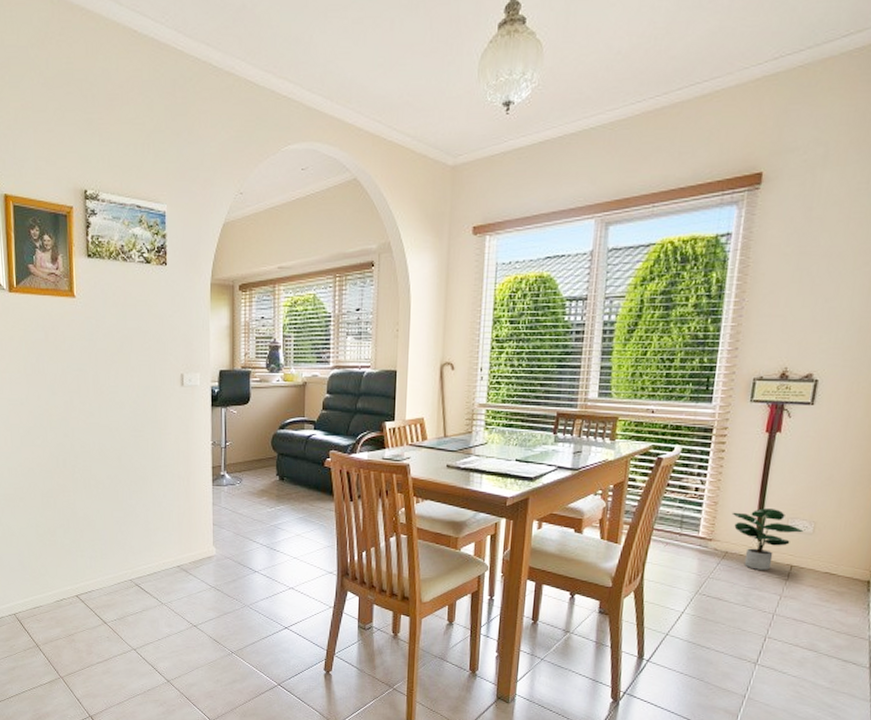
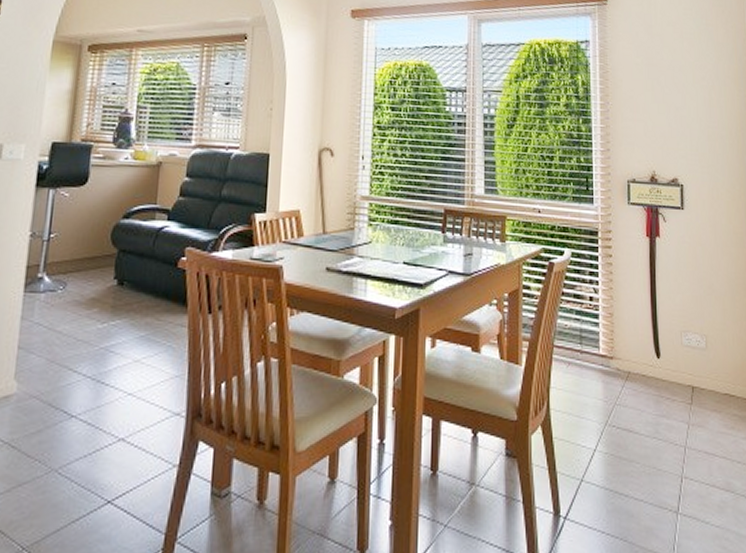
potted plant: present [731,508,804,570] -> none [628,320,697,393]

